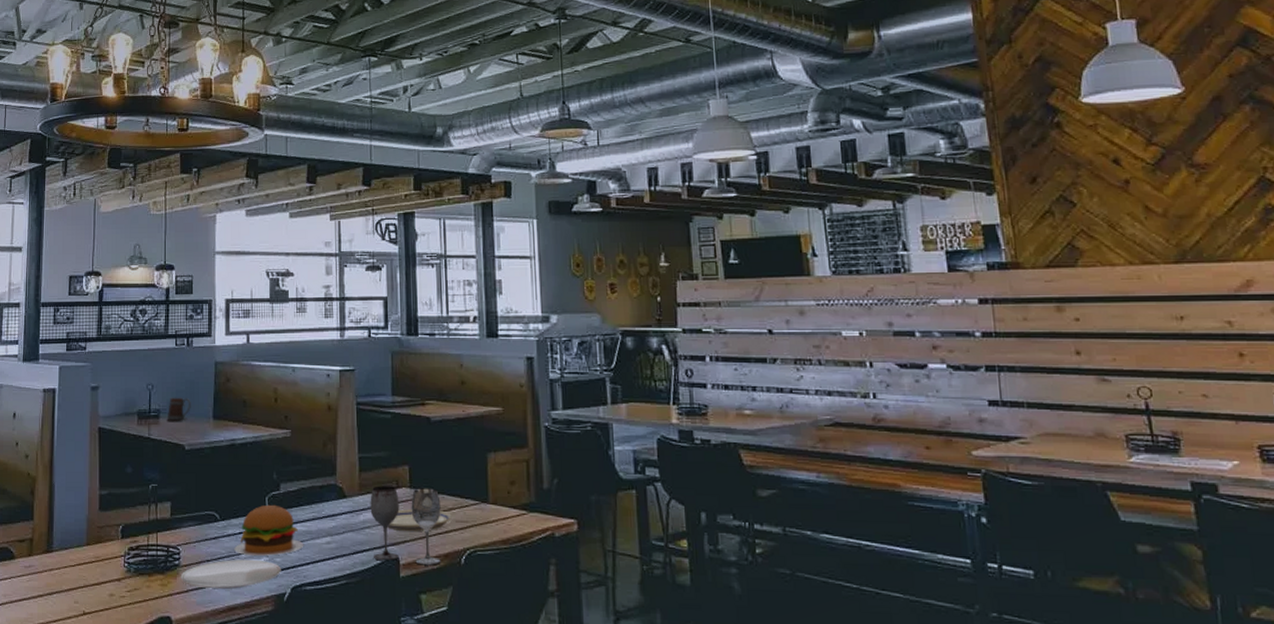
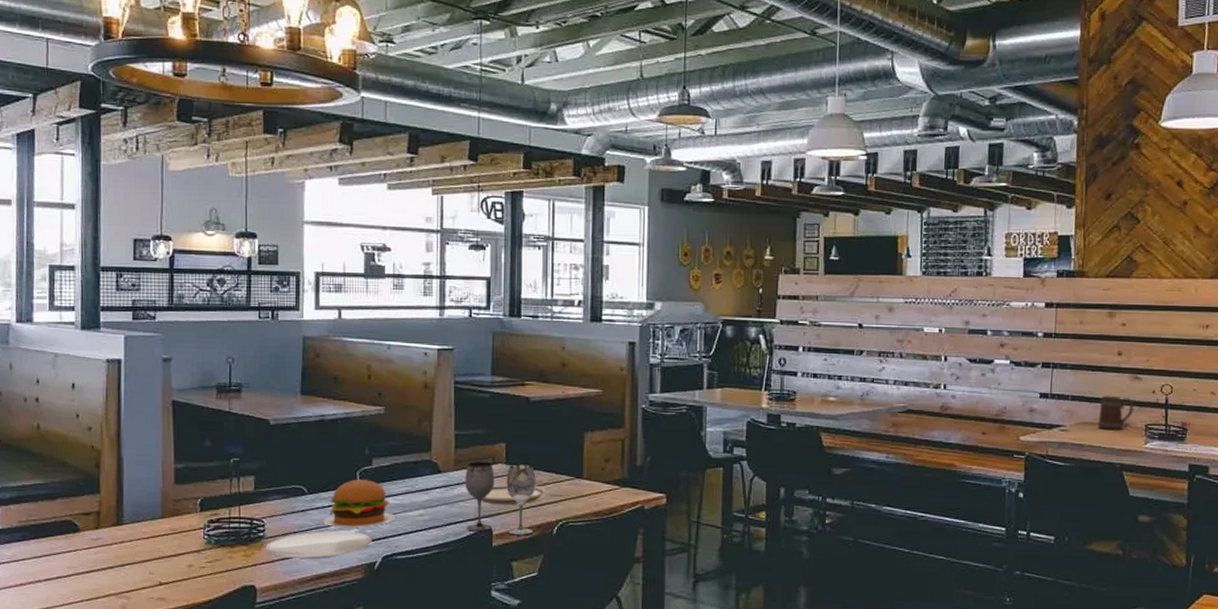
beer mug: present [167,397,191,422] -> none [249,371,277,397]
beer mug: none [1064,401,1108,443] -> present [1098,395,1134,431]

